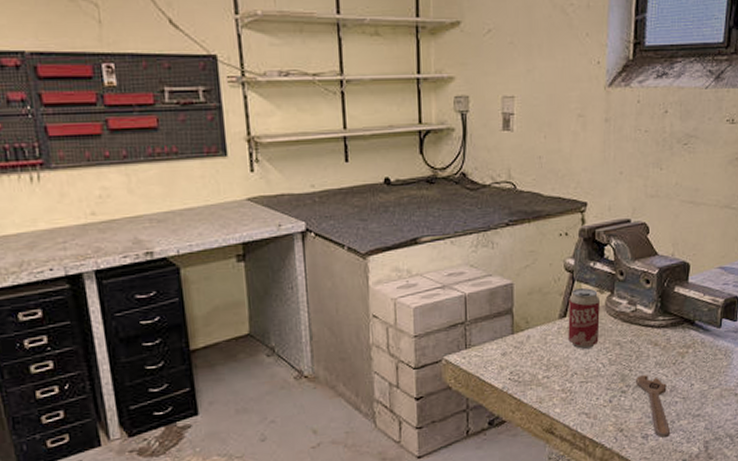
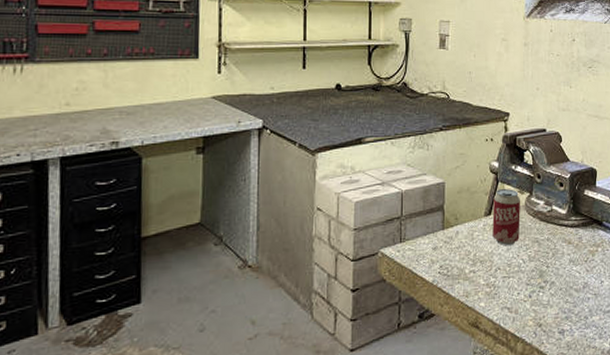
adjustable wrench: present [635,375,671,439] -> none [552,271,585,334]

